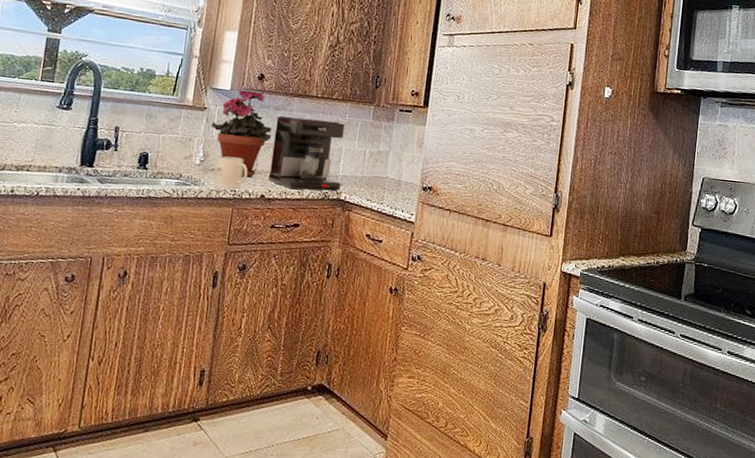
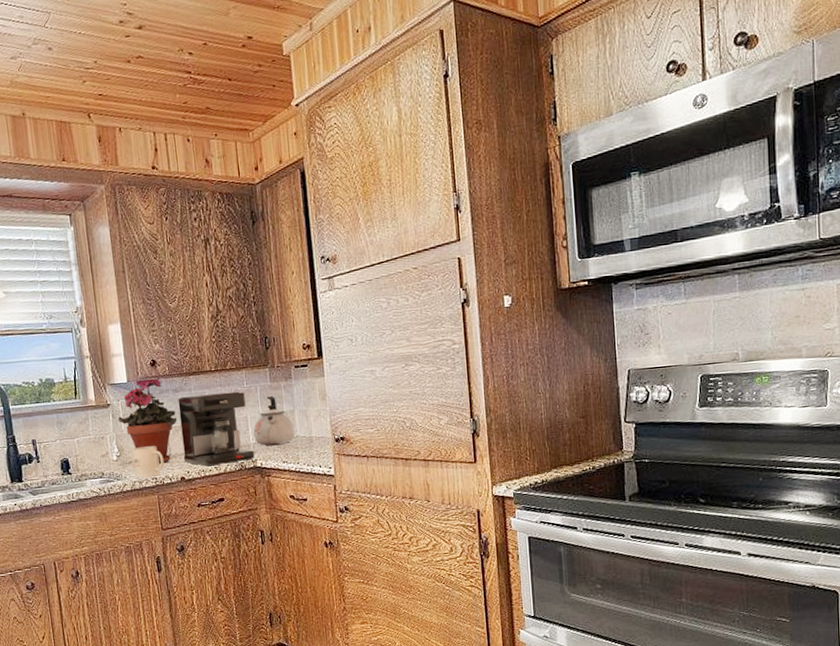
kettle: none [344,132,387,182] -> present [253,395,296,446]

